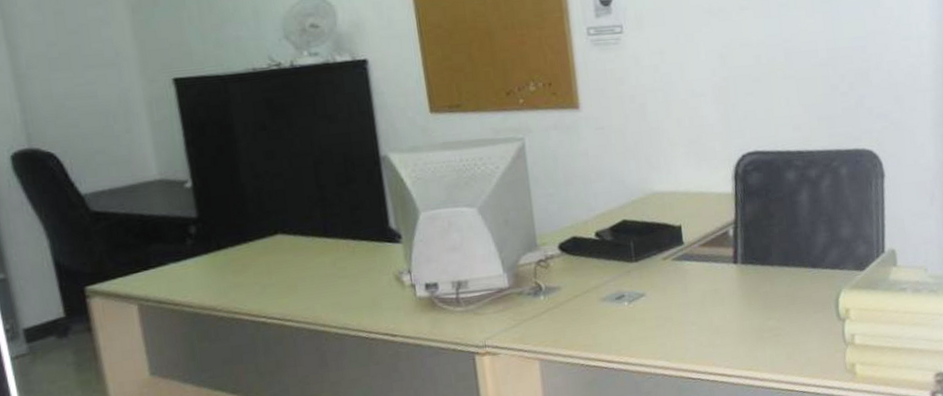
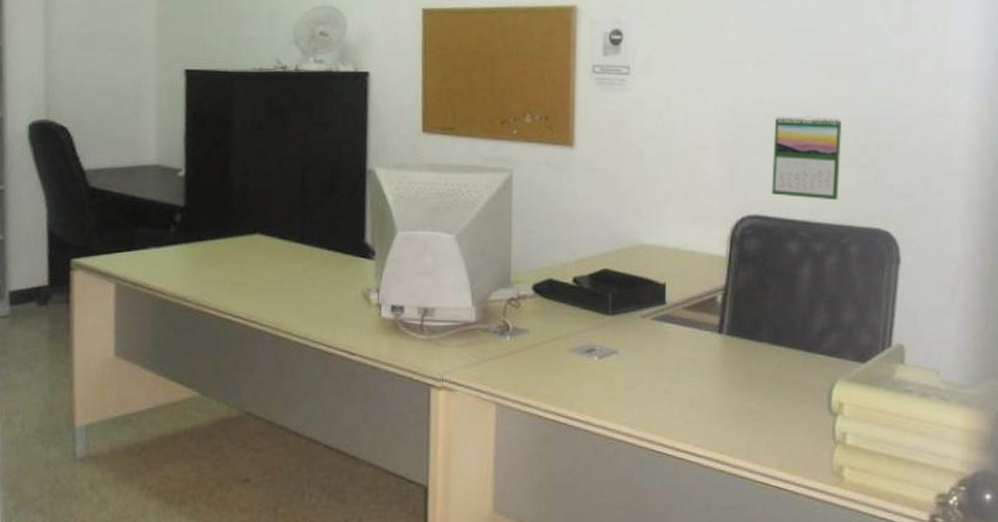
calendar: none [762,52,826,131] -> present [772,115,843,201]

